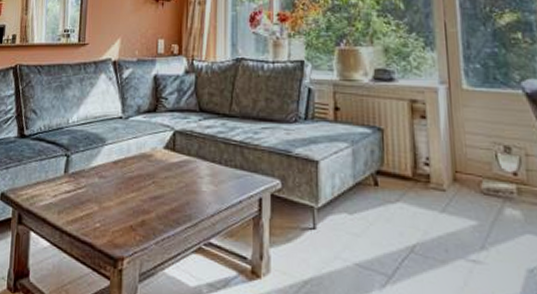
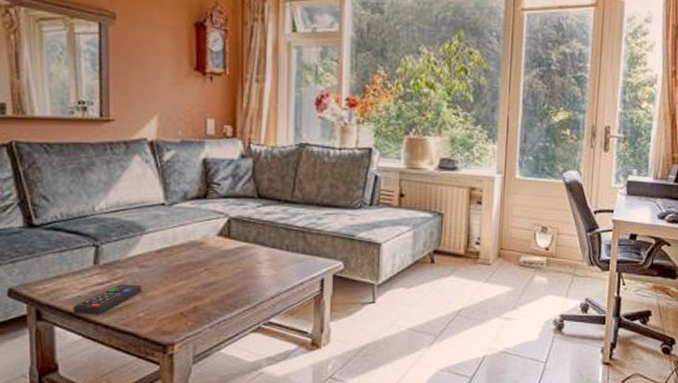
remote control: none [45,193,100,223] -> present [73,284,141,315]

